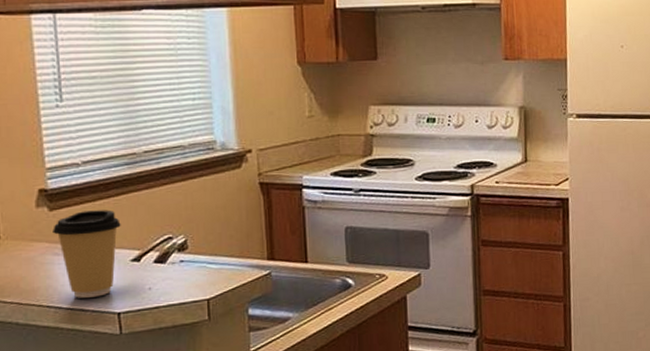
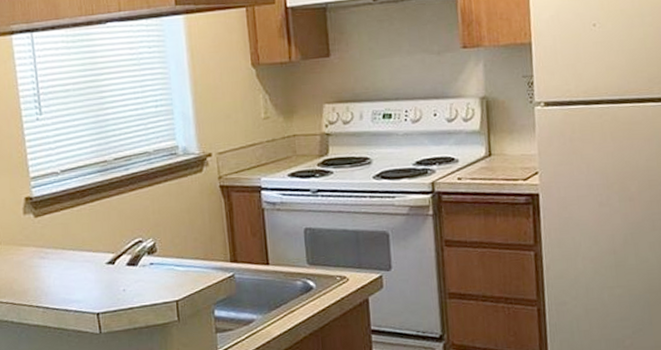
coffee cup: present [53,210,121,298] -> none [38,215,96,299]

